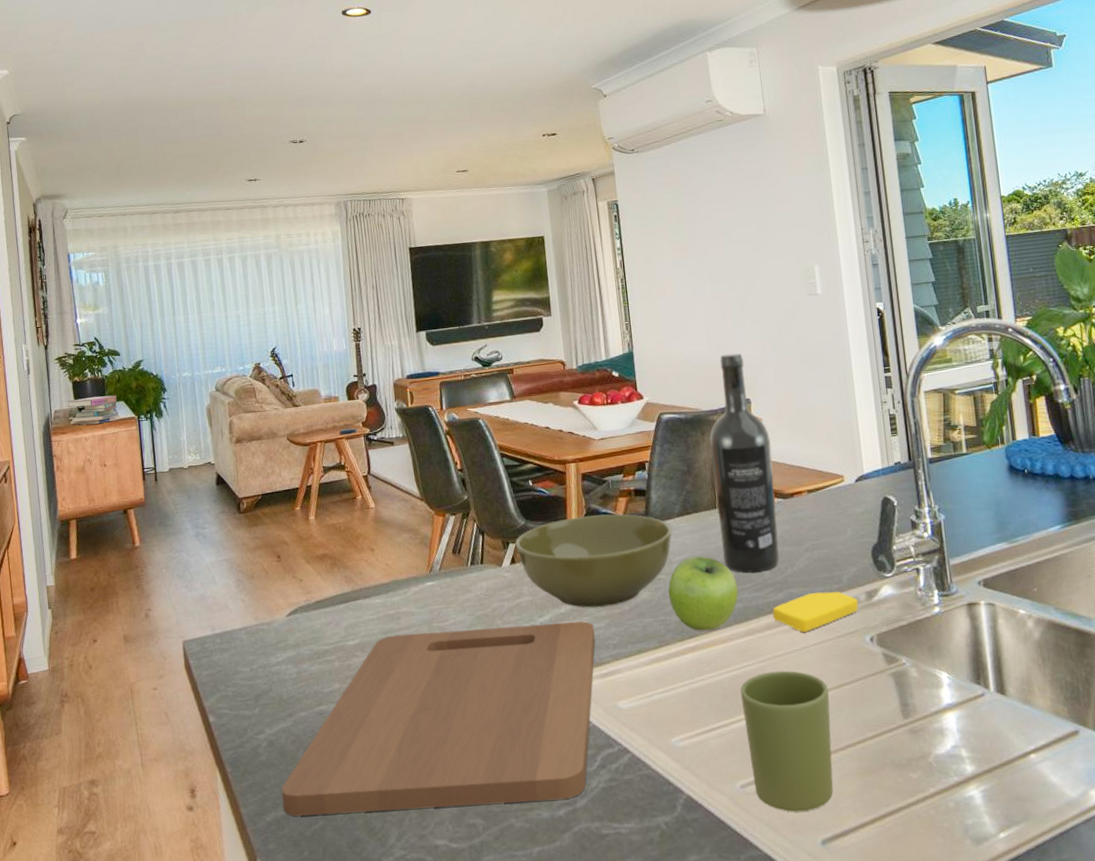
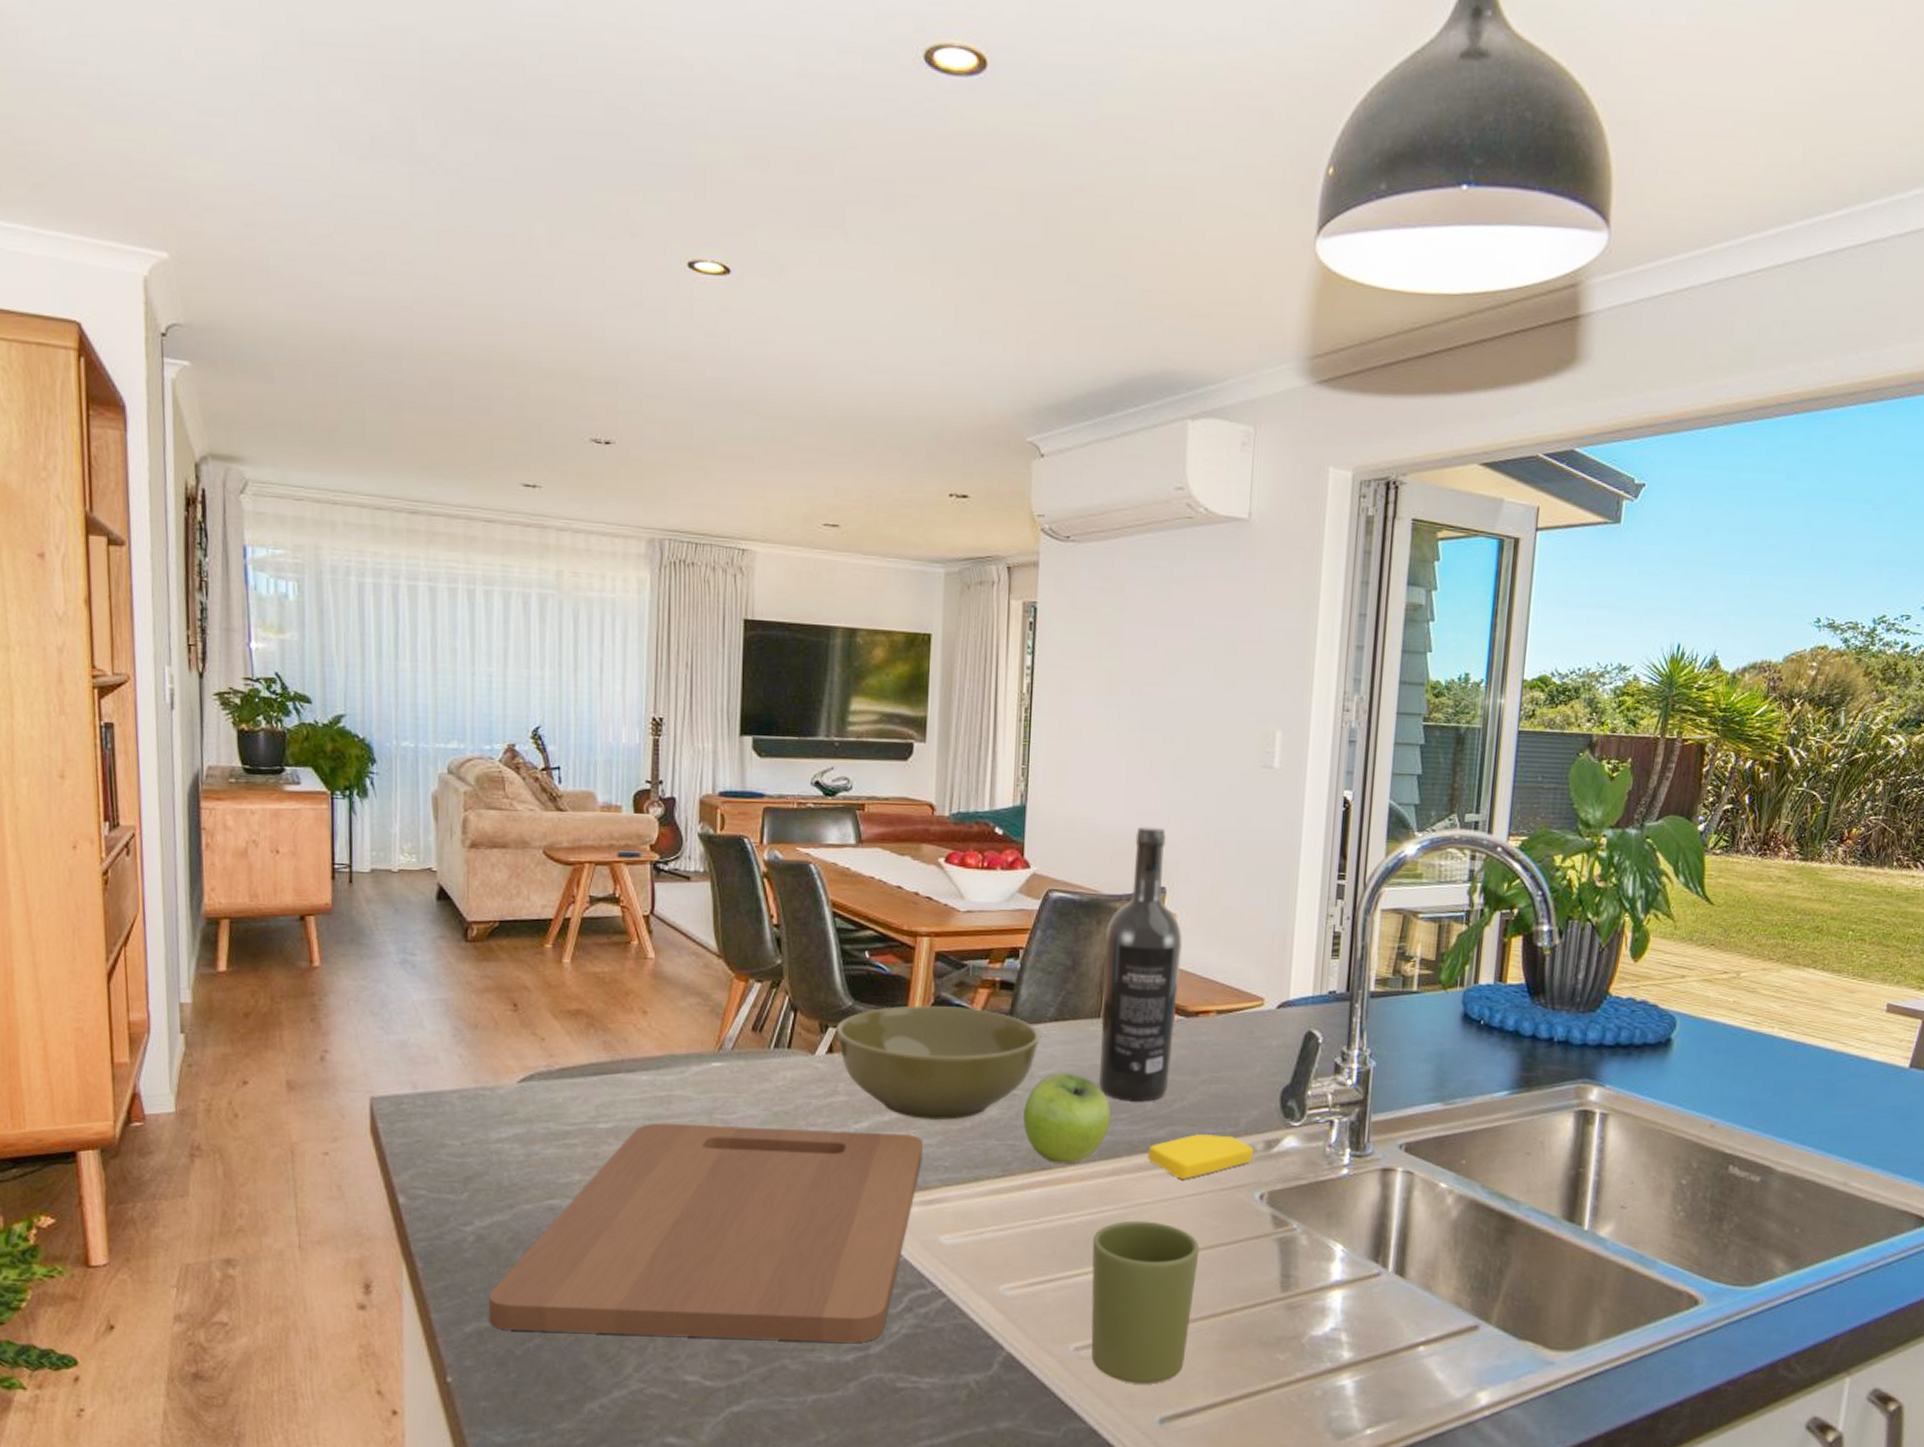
books: present [68,395,120,426] -> none [229,754,305,795]

